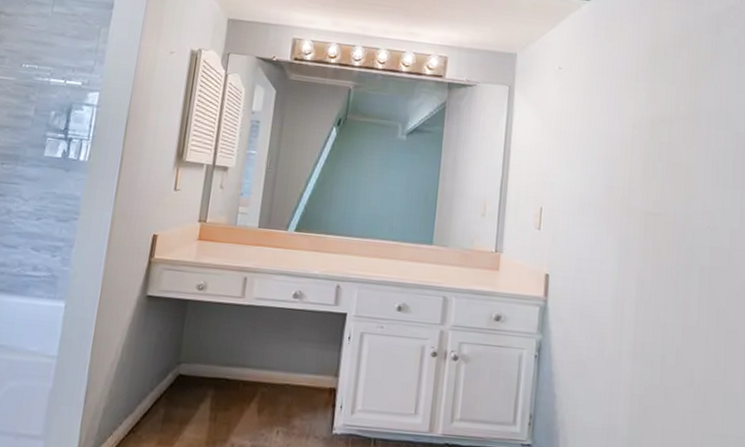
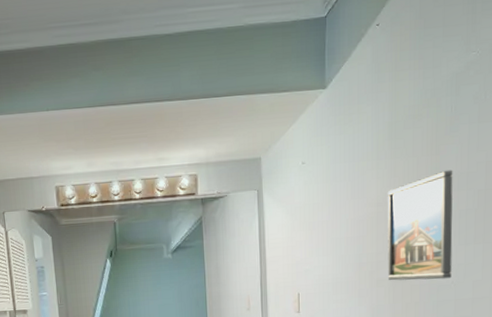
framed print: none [639,105,712,222] -> present [387,170,453,281]

